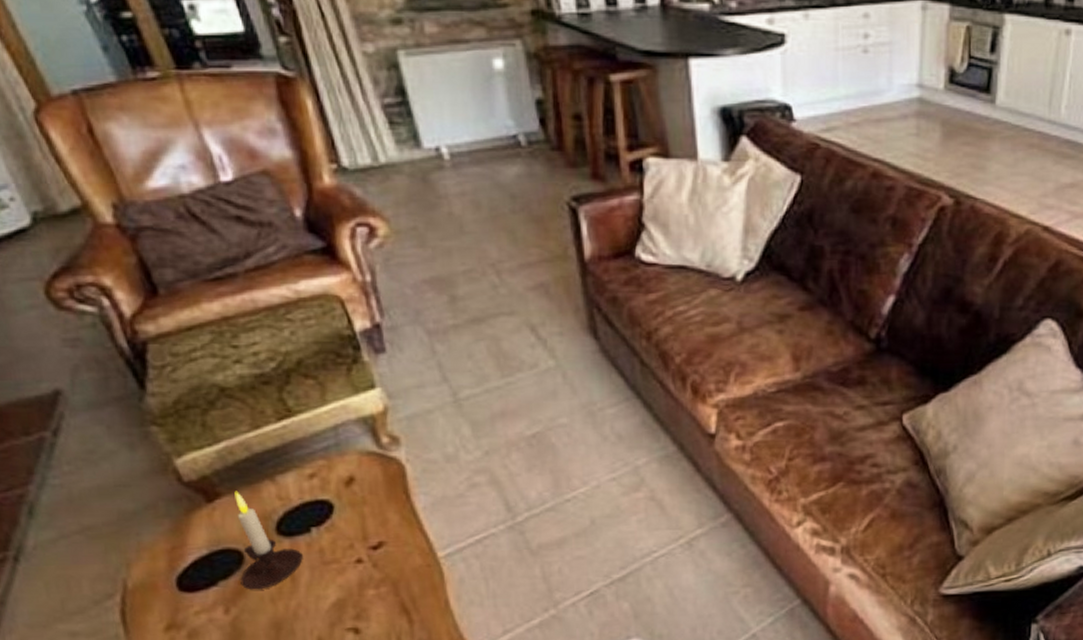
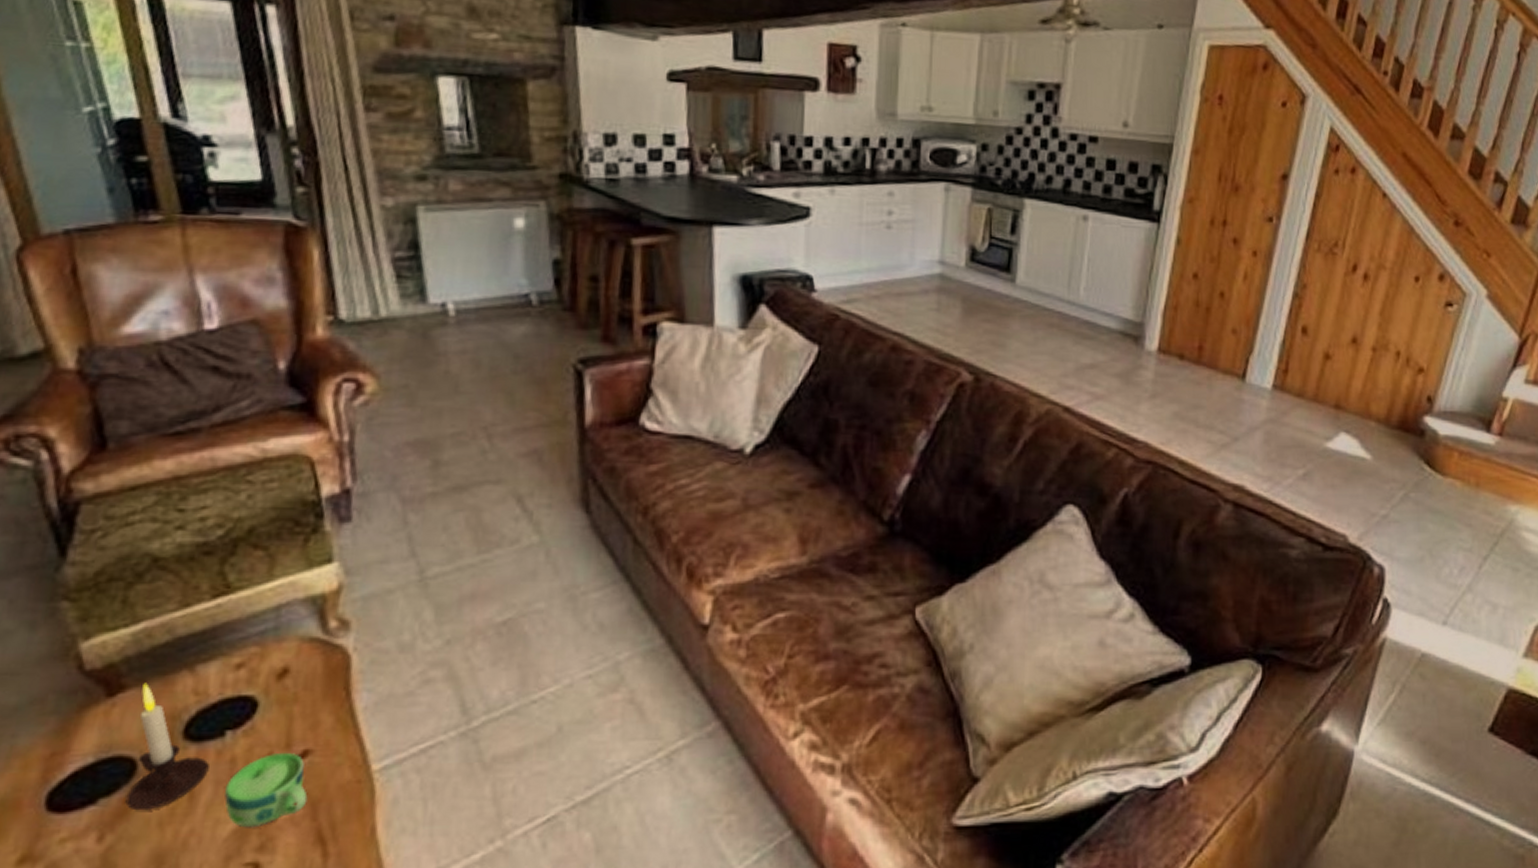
cup: none [320,543,389,602] -> present [225,752,308,828]

